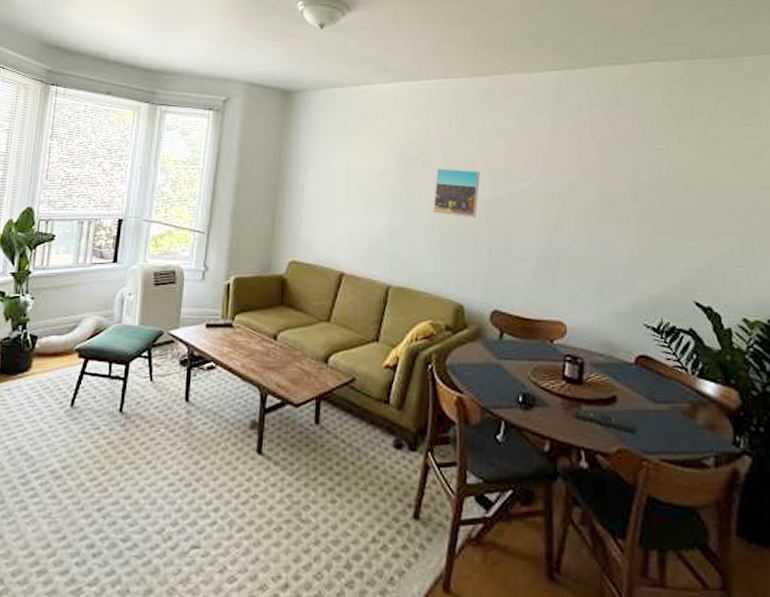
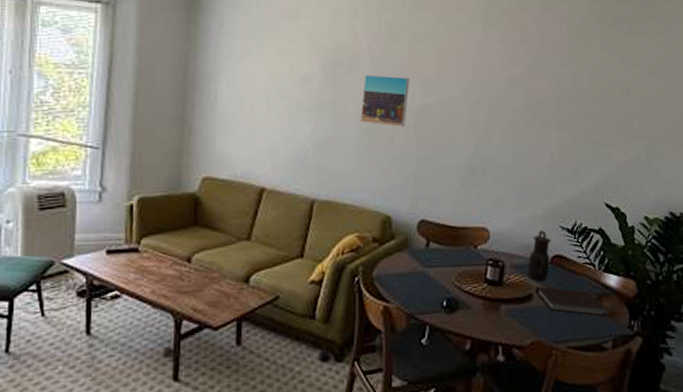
remote control: present [571,408,638,434] -> none [491,307,549,327]
teapot: none [609,327,635,384] -> present [527,230,551,282]
notebook: none [620,388,706,428] -> present [536,286,607,317]

